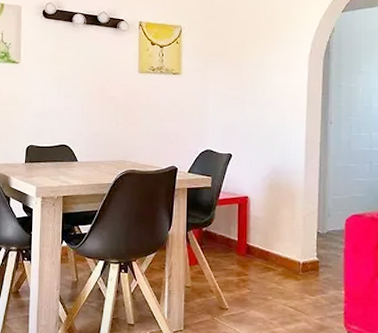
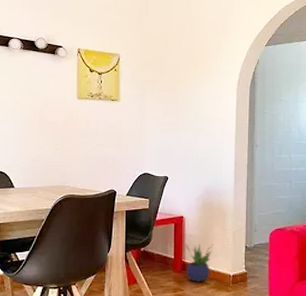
potted plant: none [250,226,281,268] -> present [185,243,213,282]

